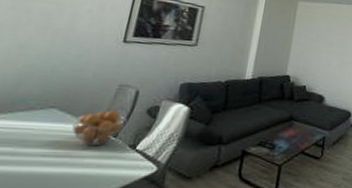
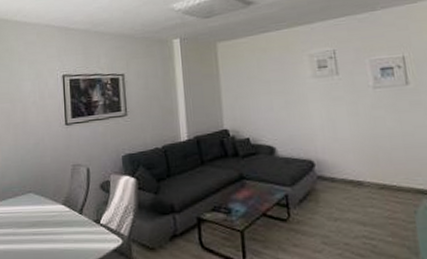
fruit basket: present [71,110,127,146] -> none [47,189,86,224]

